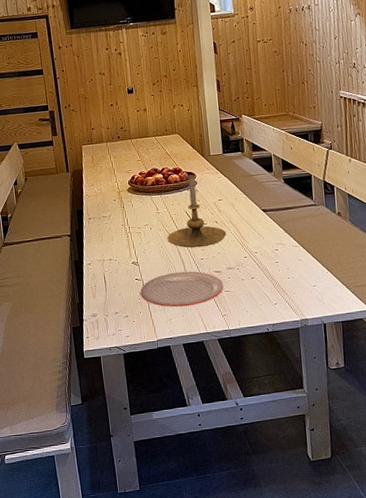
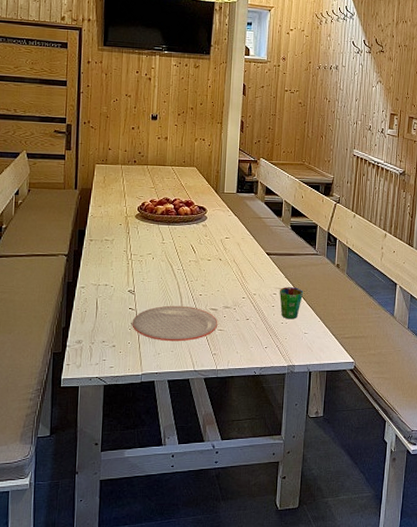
candle holder: present [167,175,227,248] -> none [168,210,229,283]
cup: none [280,241,307,274] -> present [279,287,304,319]

